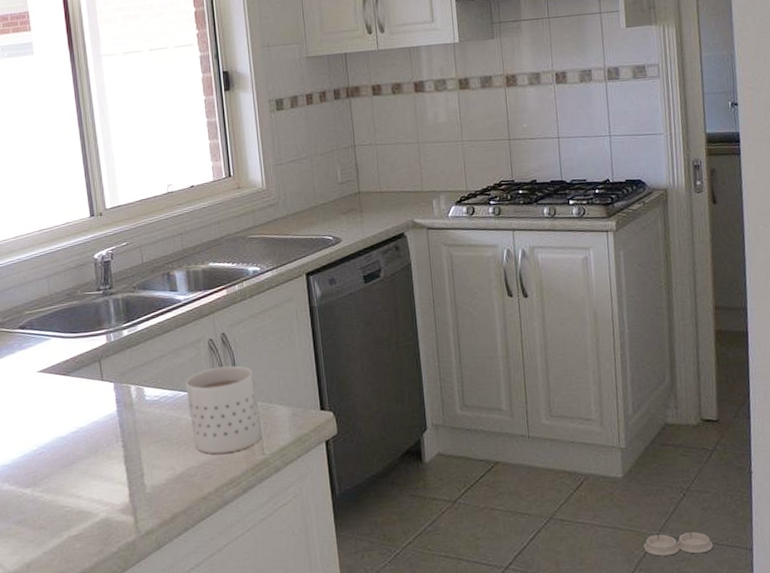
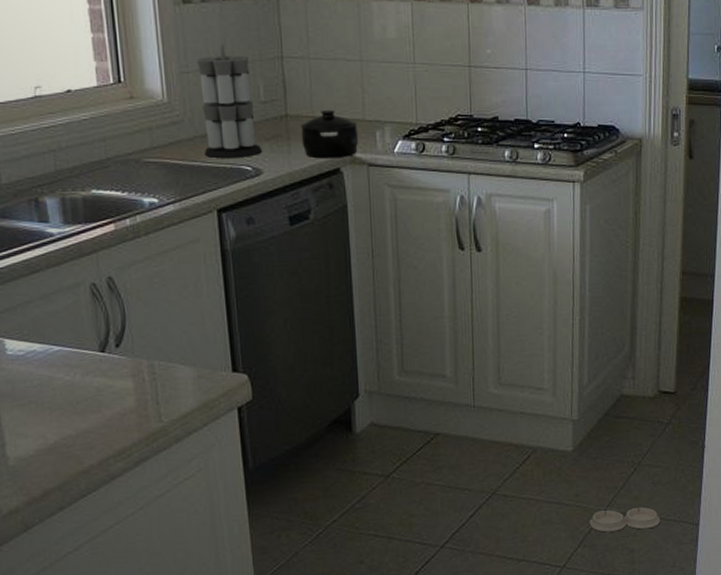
mug: present [185,365,261,454] -> none [59,316,158,421]
spice rack: none [288,138,341,231] -> present [197,42,263,159]
saucepan: none [371,185,419,226] -> present [300,110,359,159]

